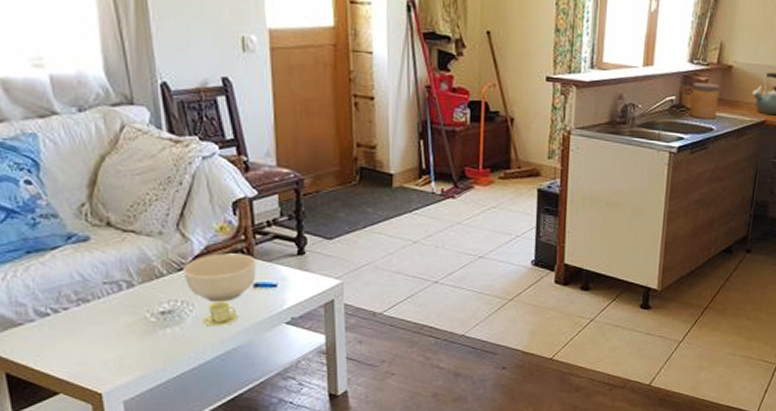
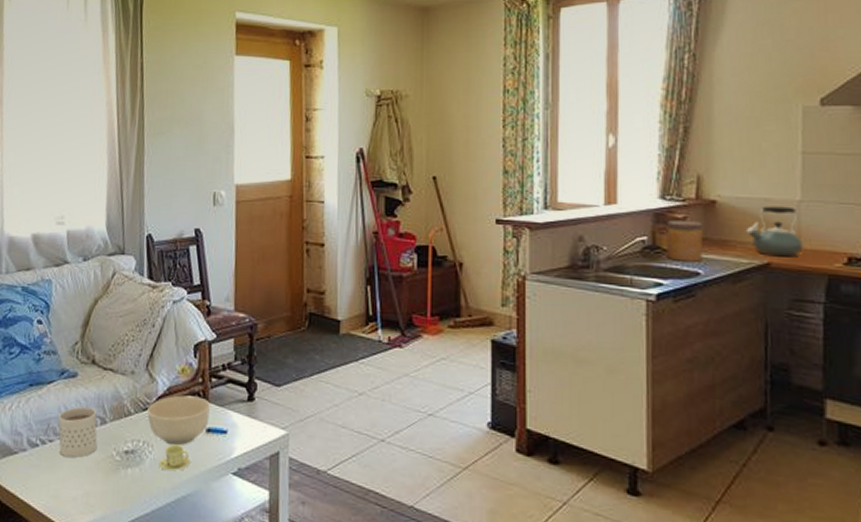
mug: none [71,270,126,324] -> present [58,406,98,458]

